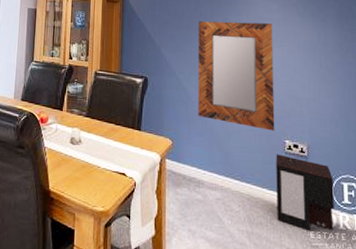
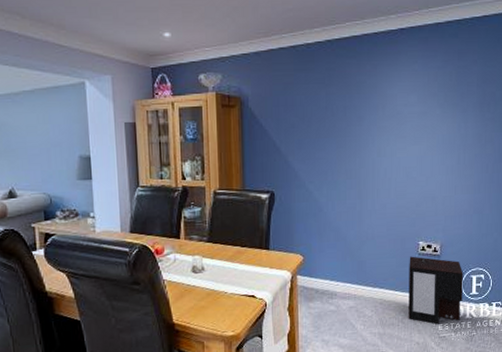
home mirror: present [198,21,275,131] -> none [330,118,411,234]

